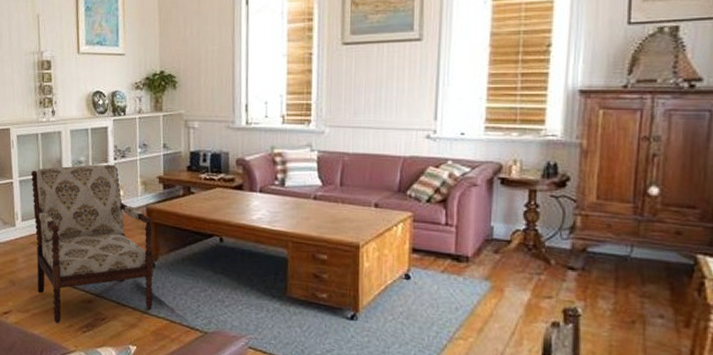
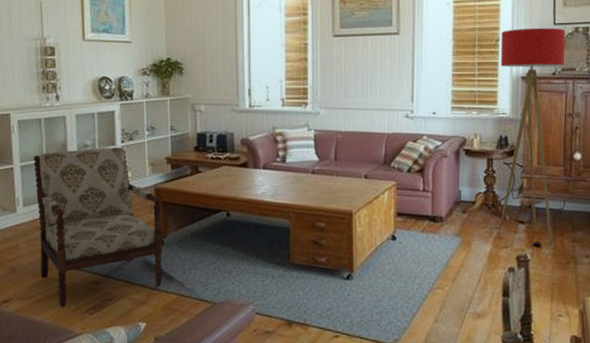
floor lamp: none [538,28,644,301] -> present [497,28,565,247]

